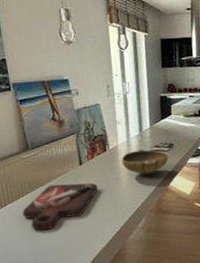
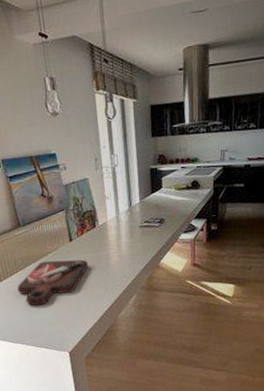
bowl: present [121,149,169,177] -> none [111,224,160,253]

